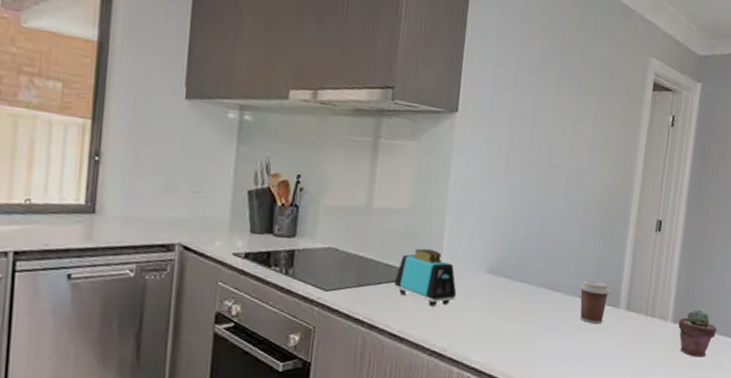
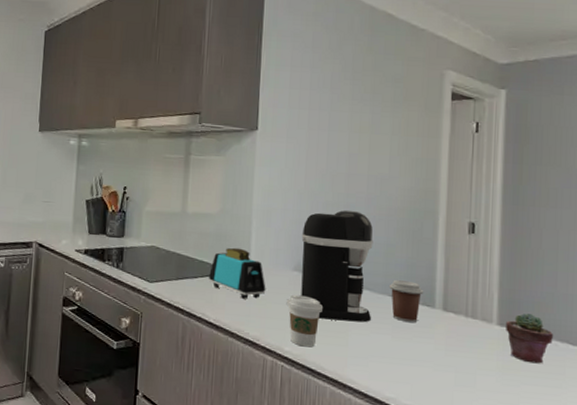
coffee cup: none [476,299,514,355] -> present [286,294,324,348]
coffee maker: none [492,205,569,326] -> present [301,209,373,323]

